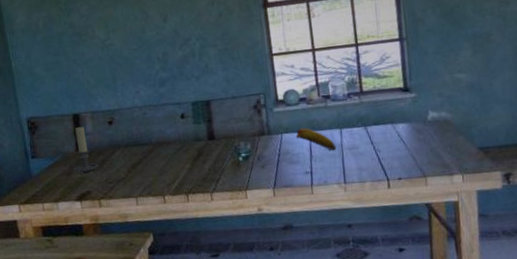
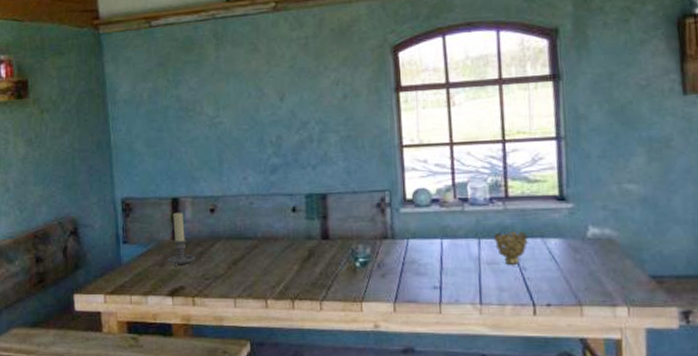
fruit: present [295,128,337,150] -> none [424,234,473,263]
decorative bowl: none [352,119,381,148] -> present [493,231,528,265]

